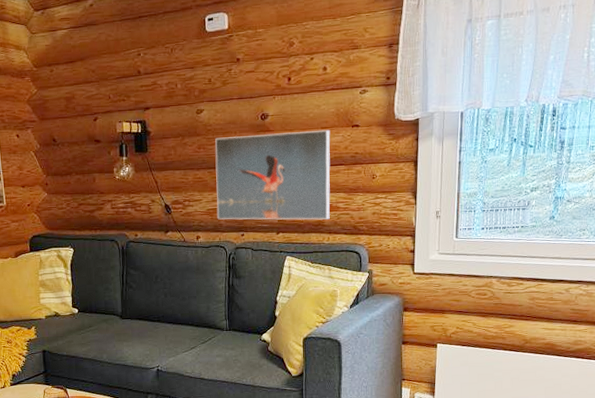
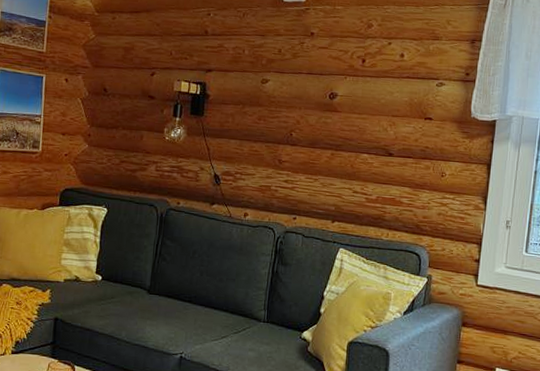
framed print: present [215,129,331,220] -> none [269,111,401,214]

